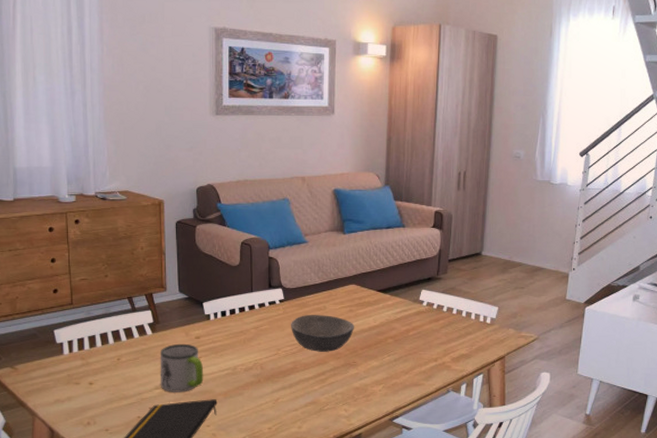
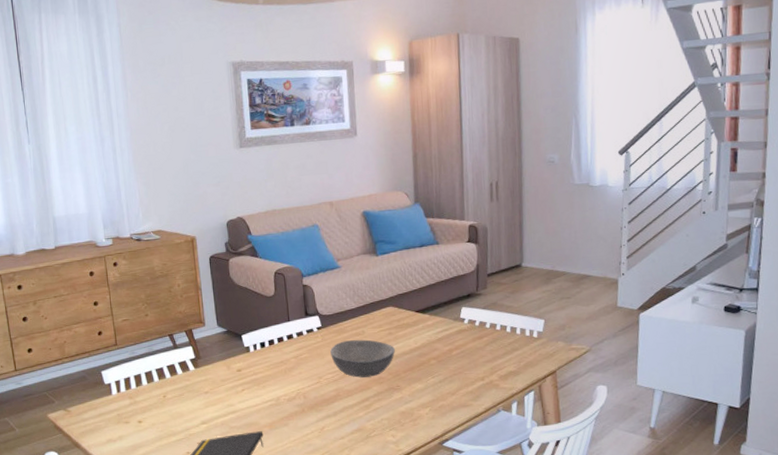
mug: present [160,343,204,392] -> none [203,377,248,427]

